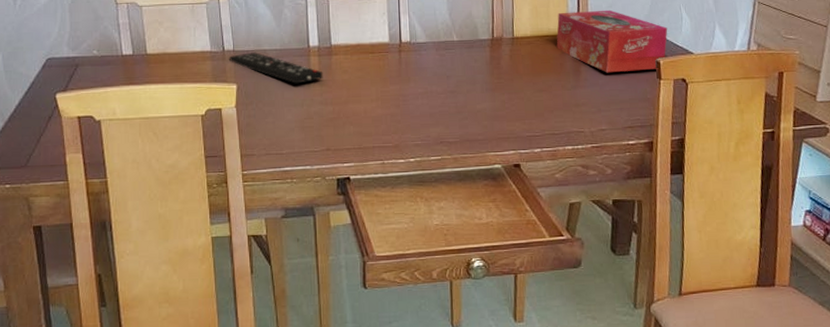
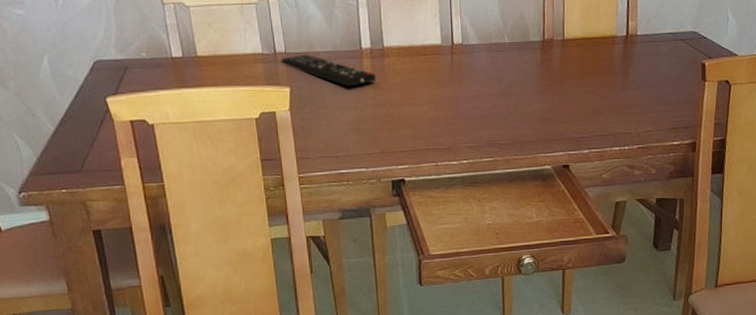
tissue box: present [556,10,668,73] -> none [605,11,714,75]

